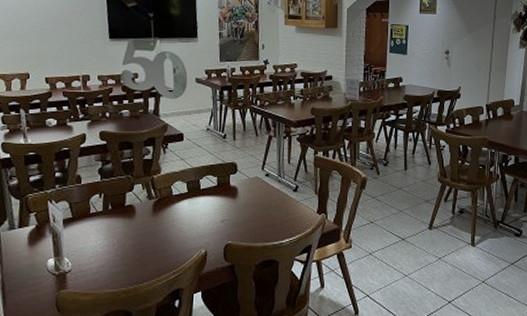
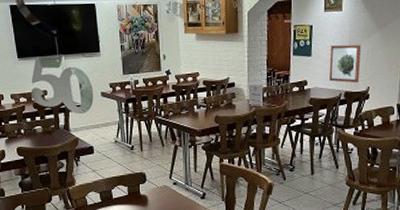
wall art: none [423,46,454,83] -> present [329,45,361,83]

